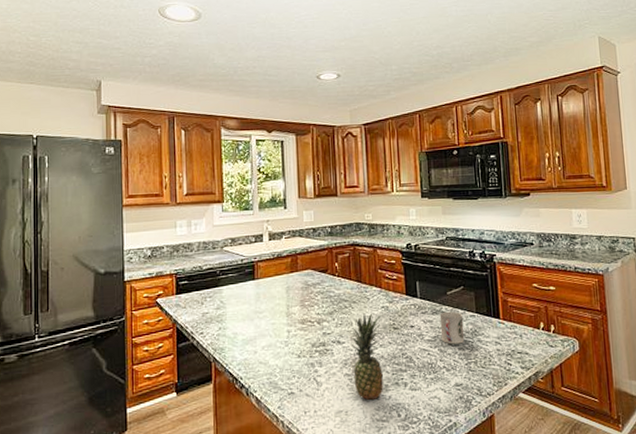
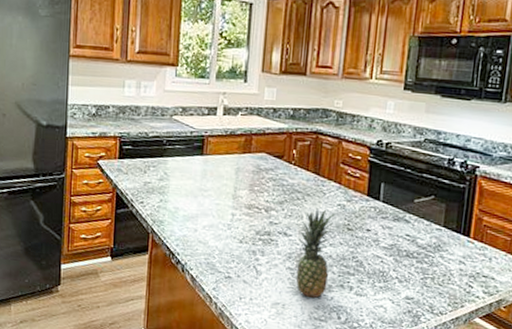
cup: present [439,311,465,344] -> none [398,220,428,257]

